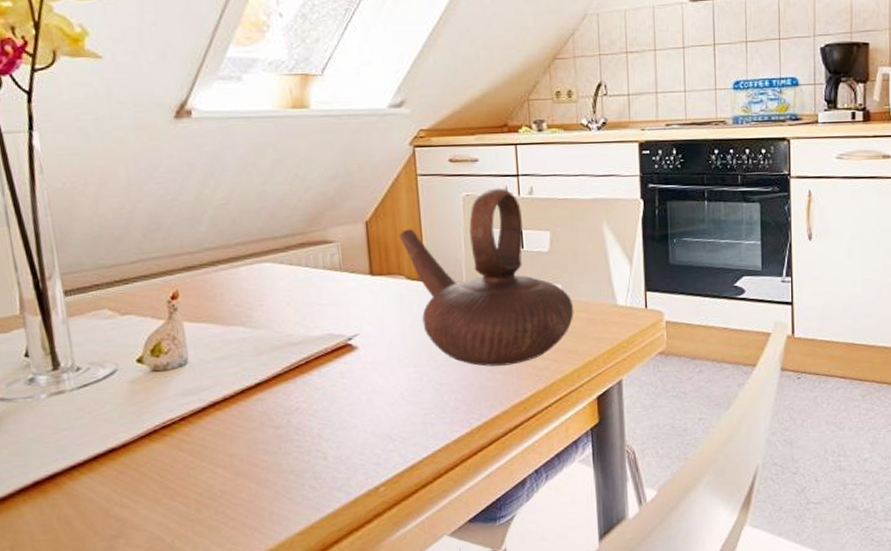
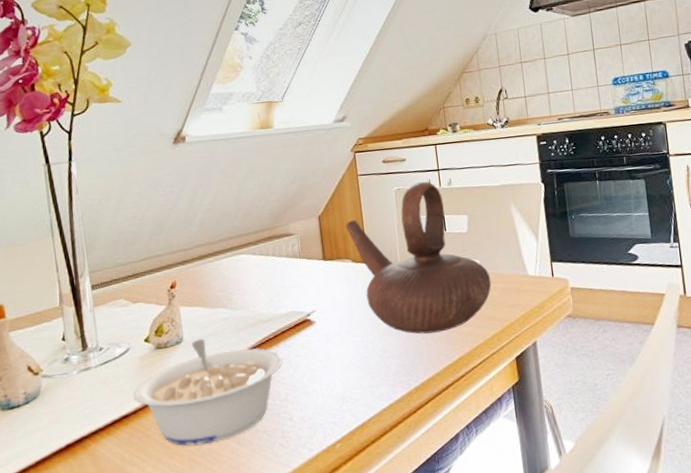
legume: none [122,360,317,486] -> present [133,338,283,446]

